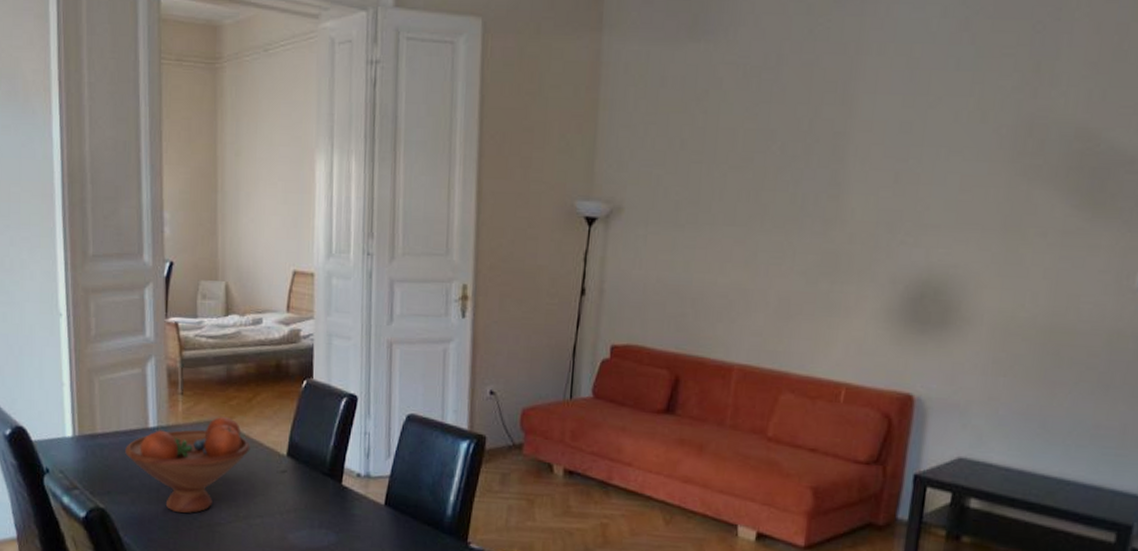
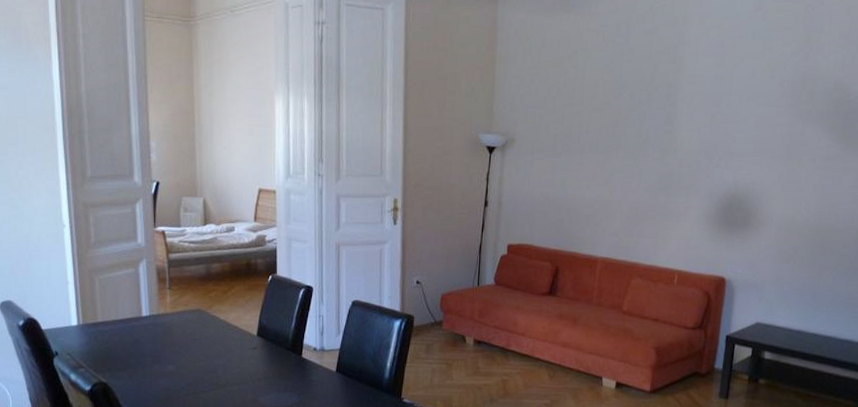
fruit bowl: present [125,416,251,513] -> none [123,305,227,384]

